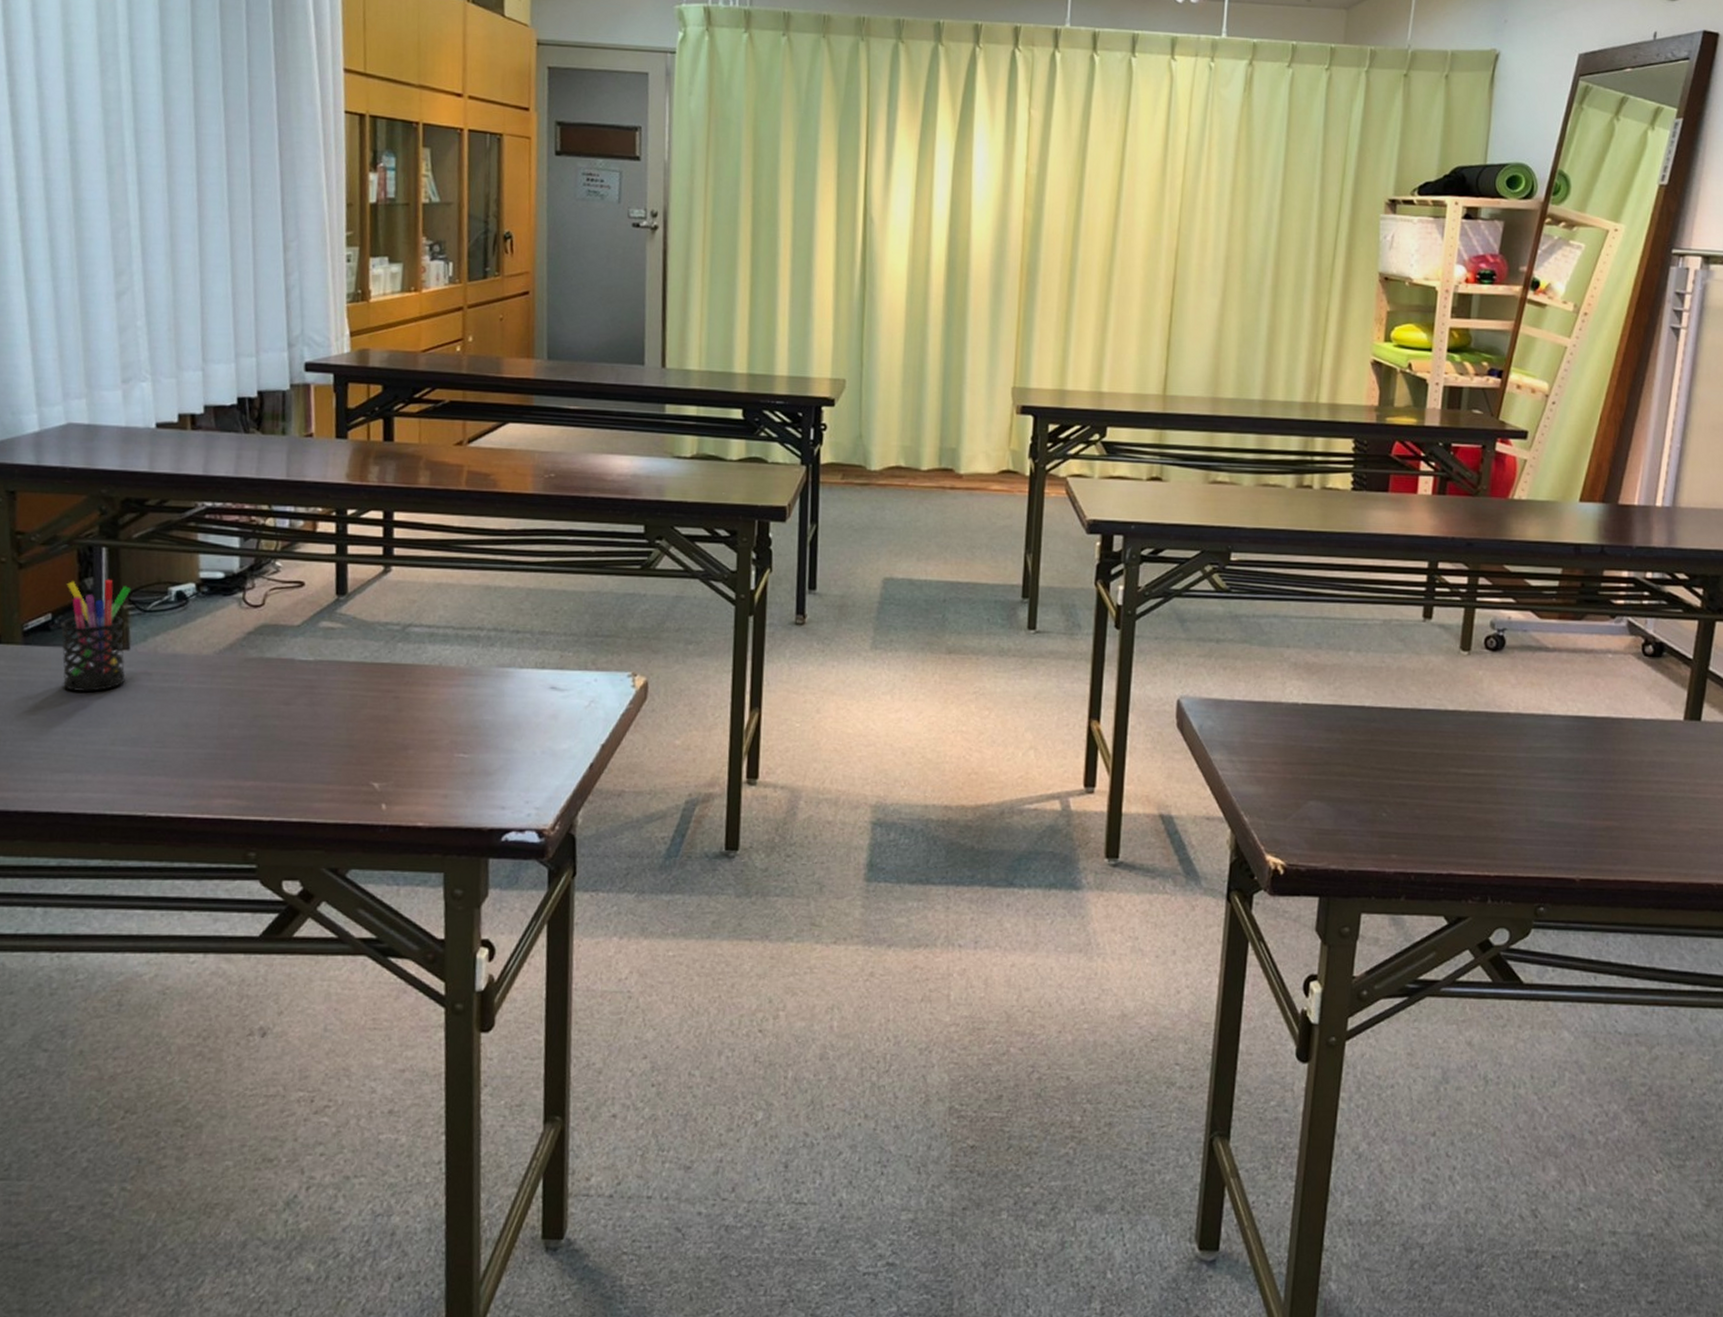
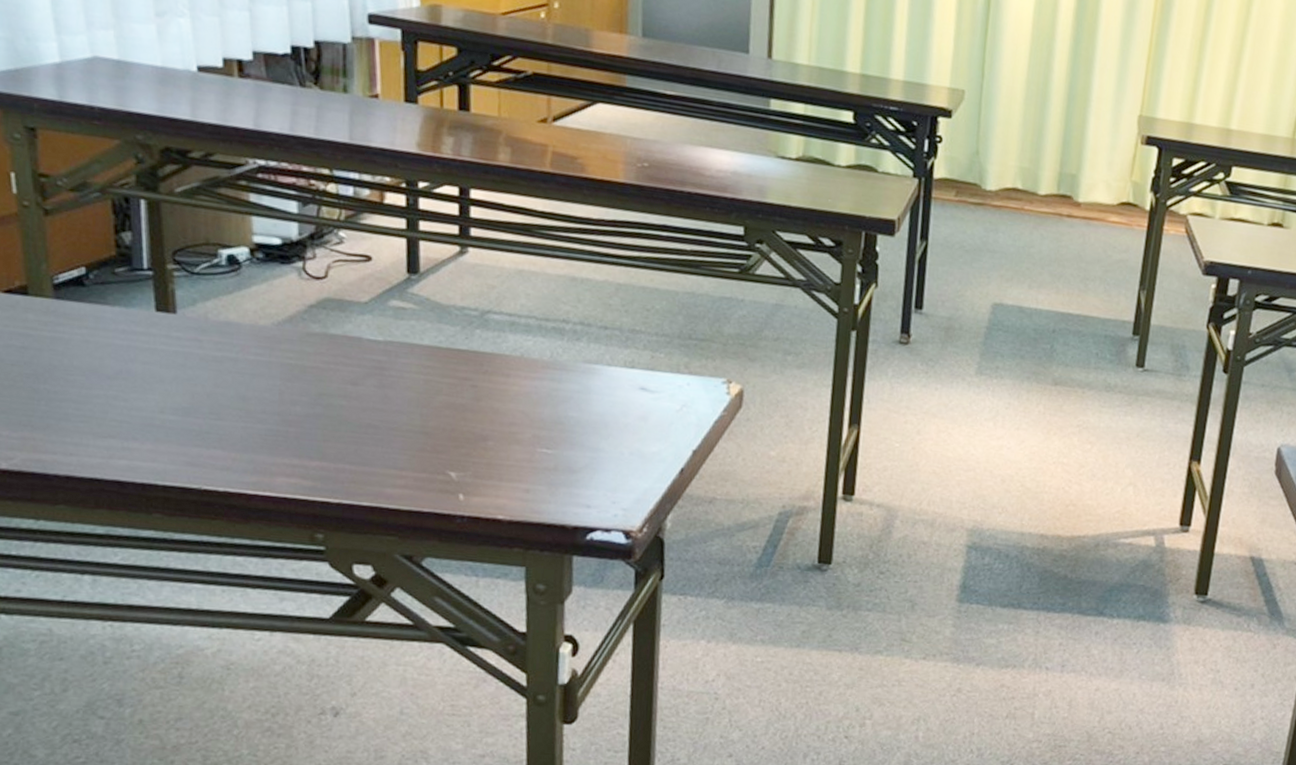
pen holder: present [60,579,132,693] -> none [96,233,176,355]

